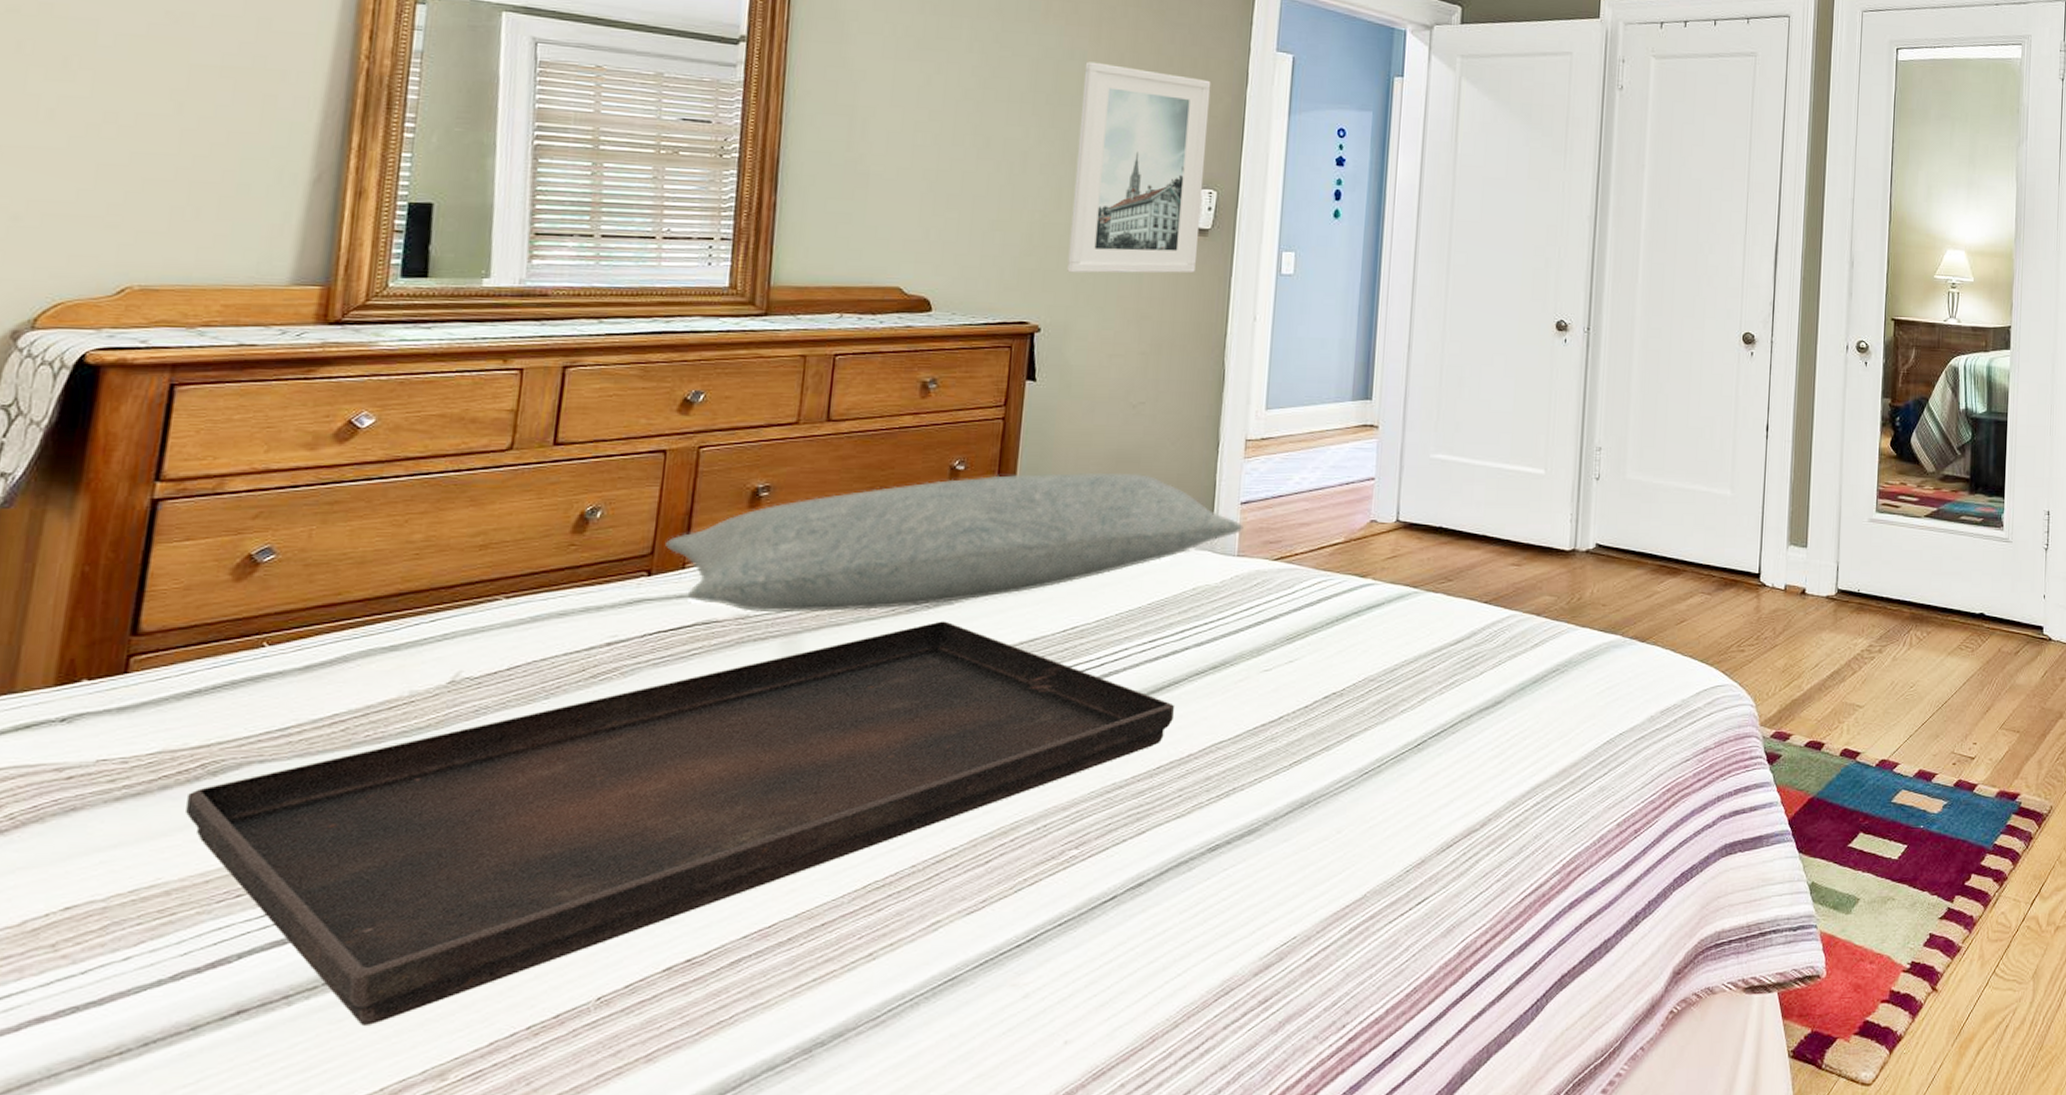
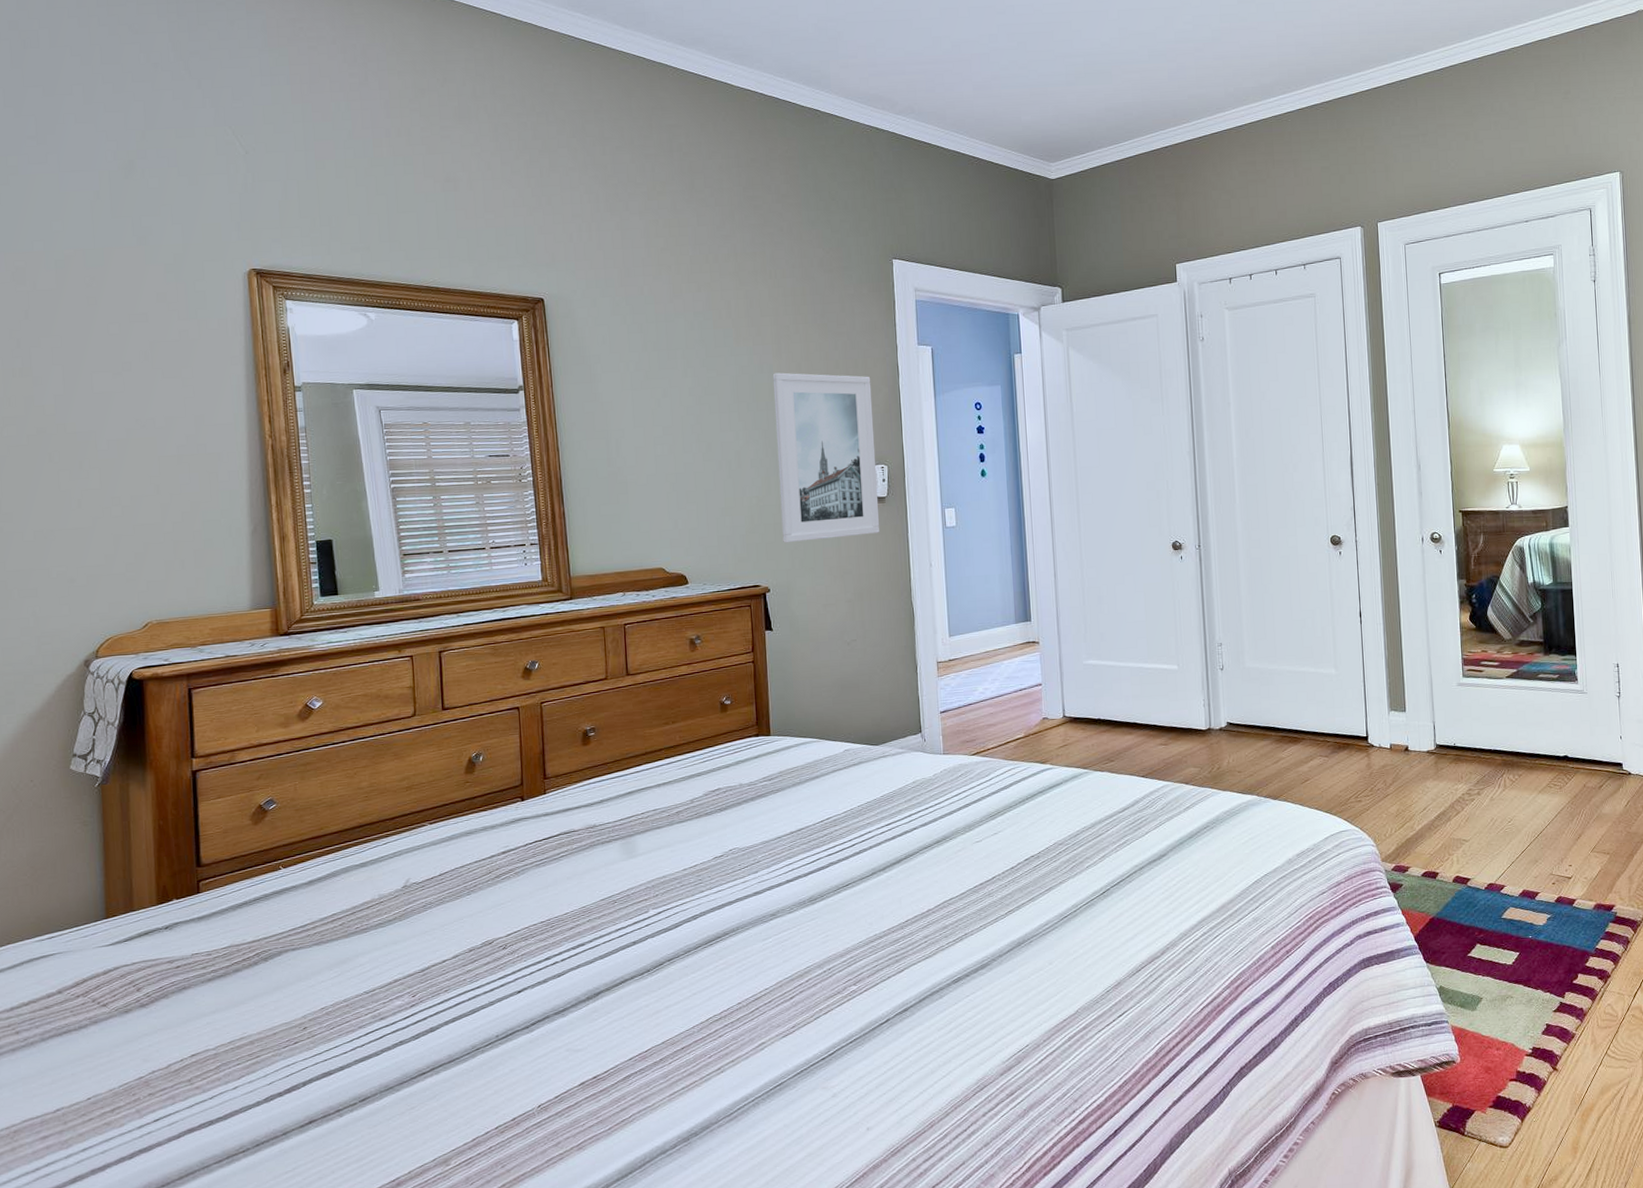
serving tray: present [186,621,1174,1025] -> none [252,819,912,1129]
pillow: present [666,472,1244,613] -> none [530,695,945,823]

